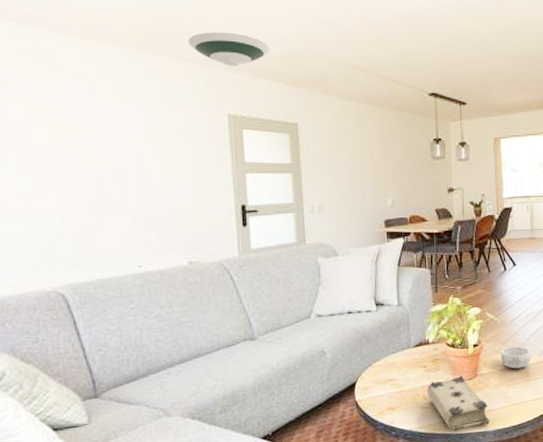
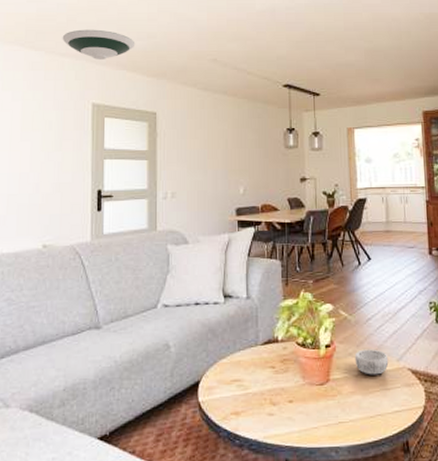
book: present [427,375,490,432] -> none [275,379,343,445]

